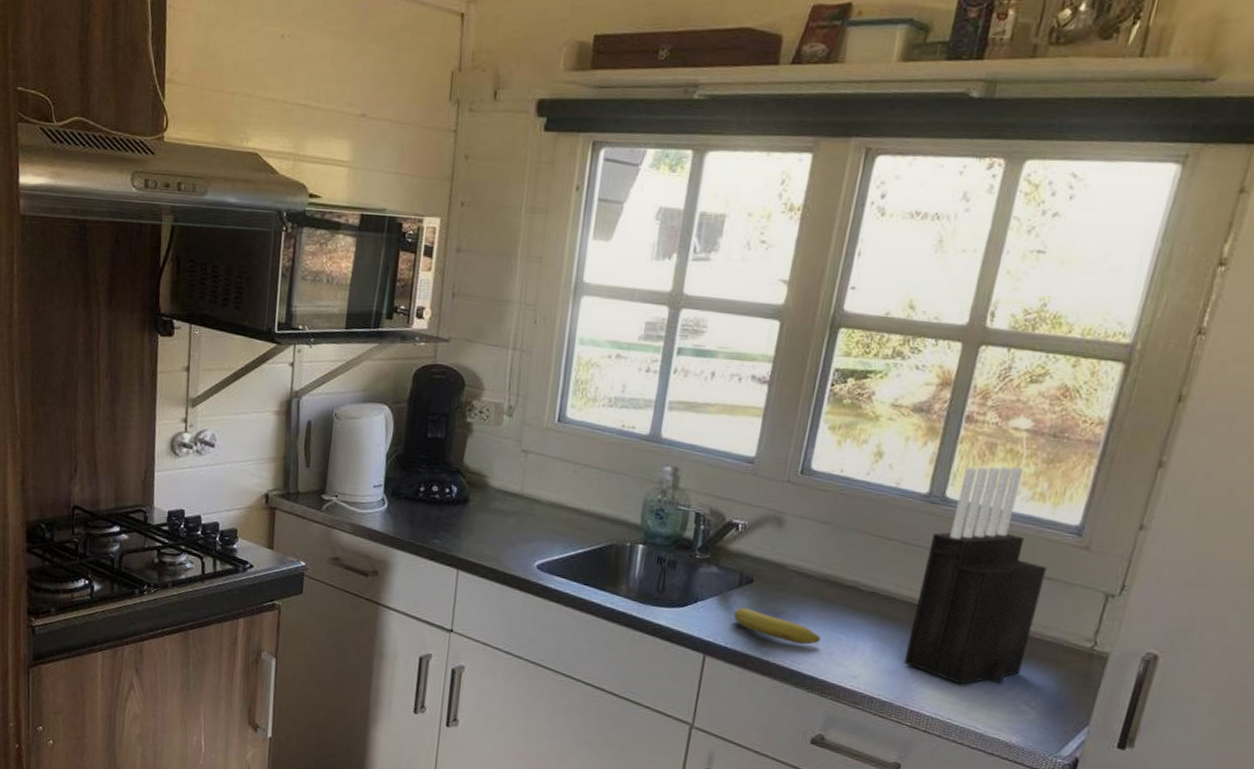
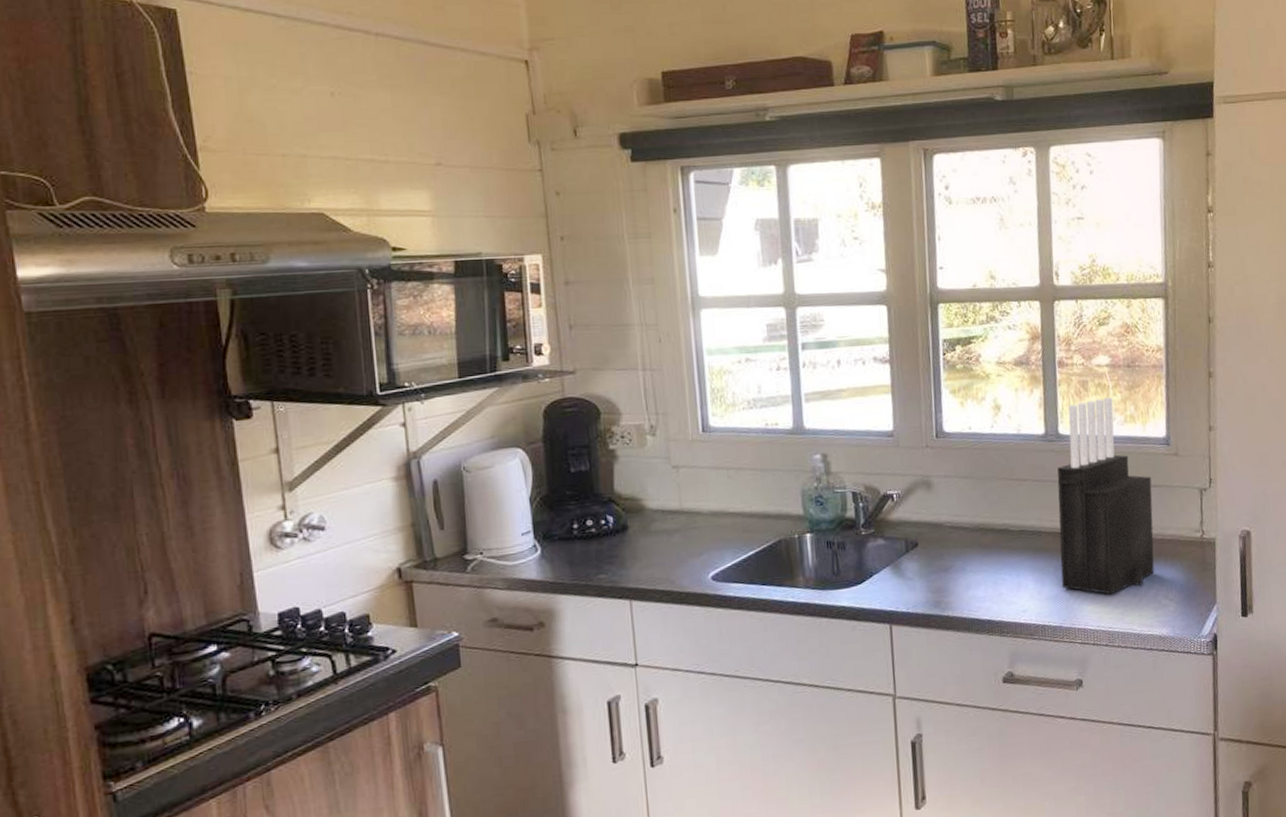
fruit: present [733,607,821,645] -> none [908,570,989,593]

